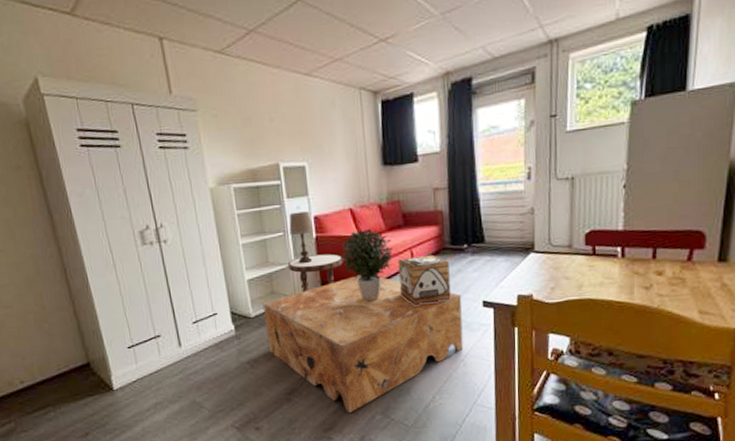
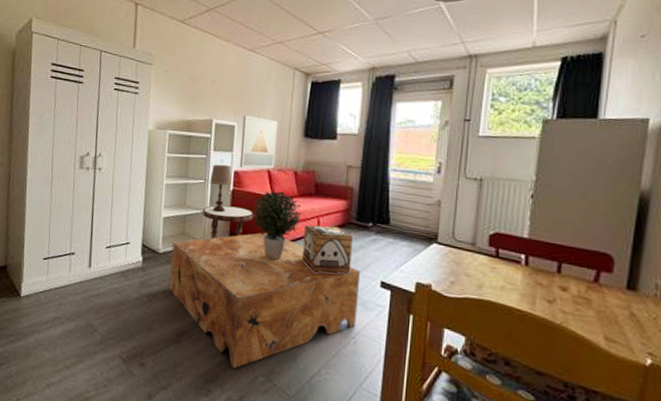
wall art: none [313,151,357,212] -> present [239,115,277,169]

